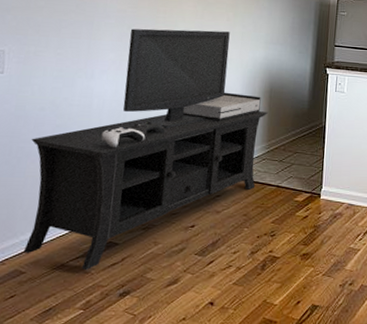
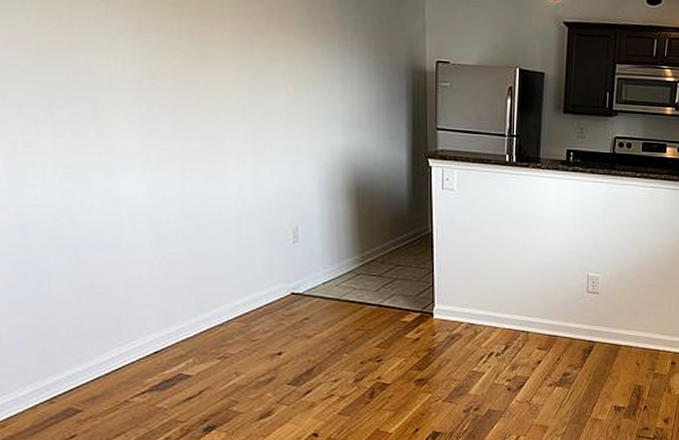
media console: present [23,28,268,271] -> none [49,107,357,406]

